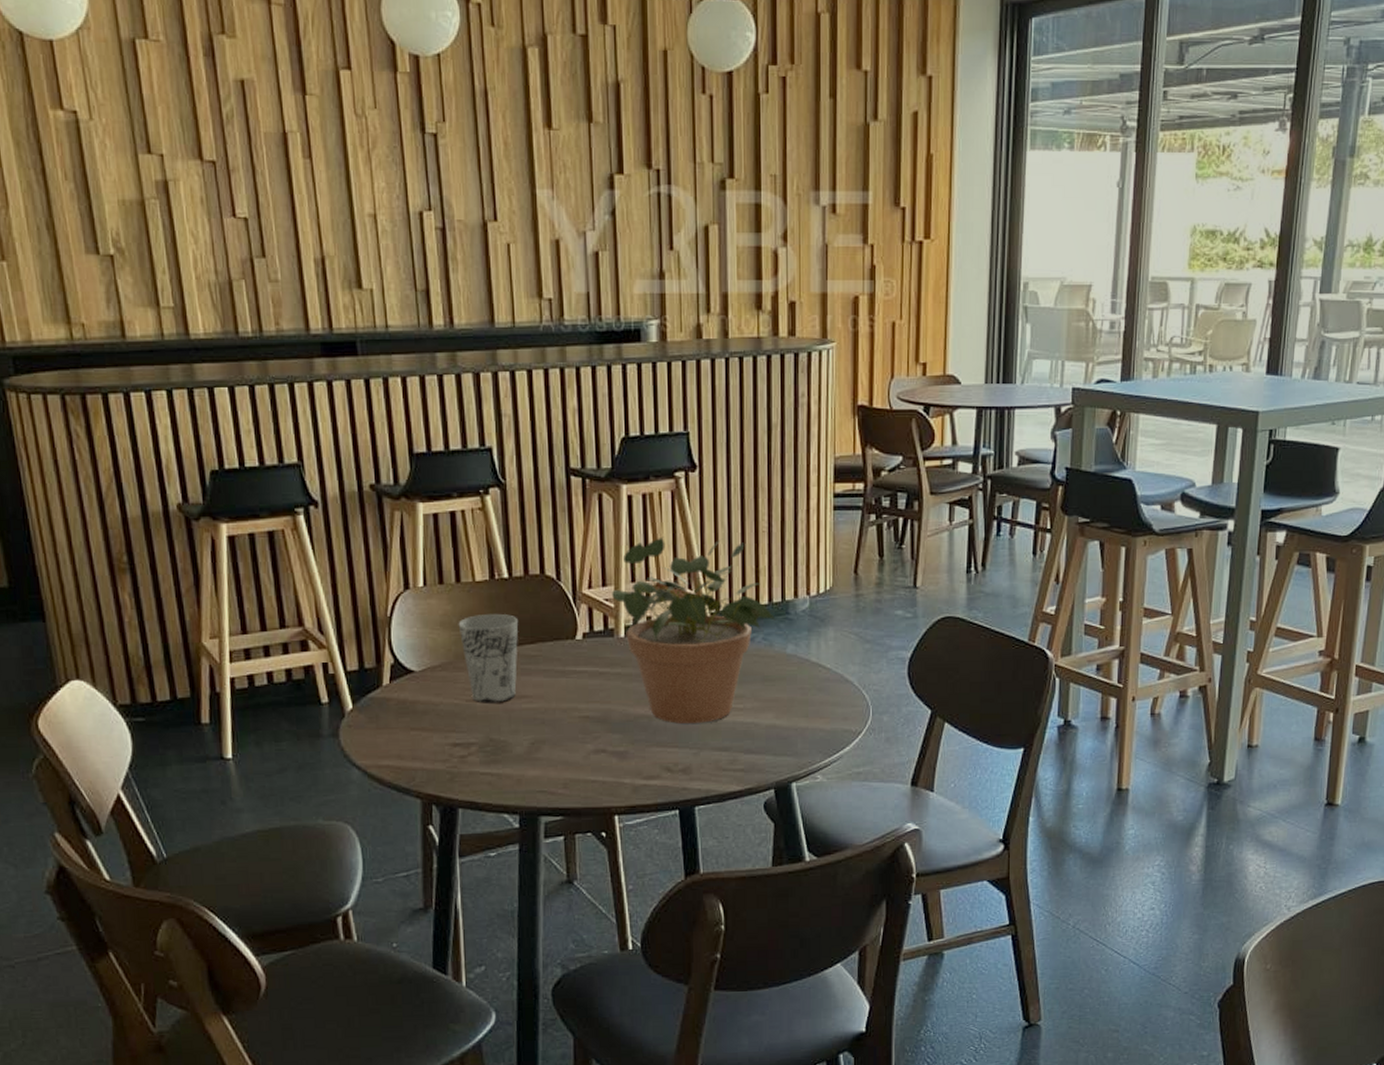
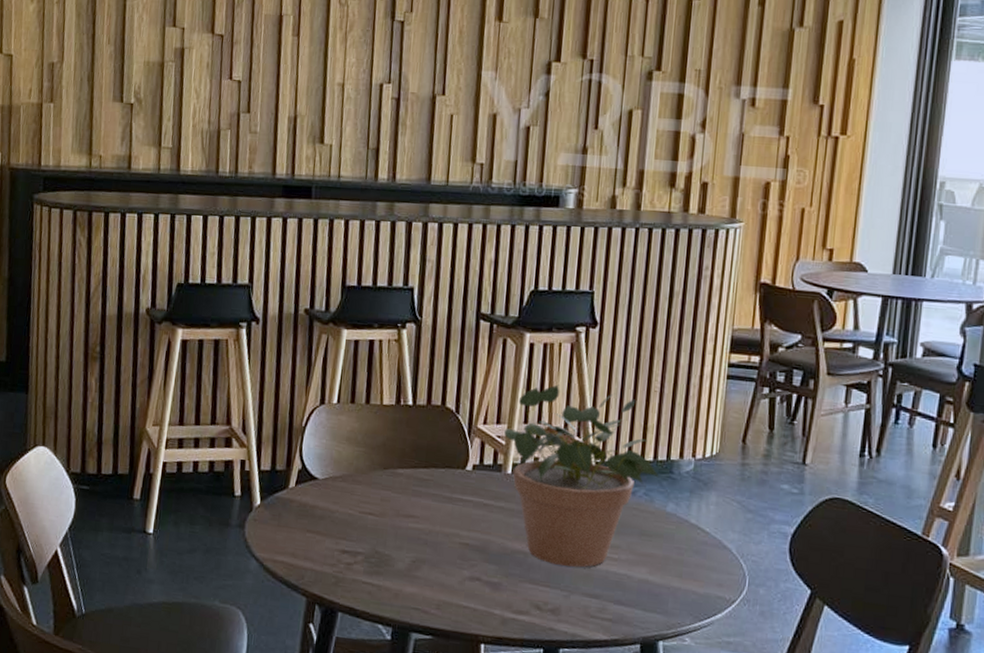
cup: present [458,613,519,703] -> none [362,435,416,519]

